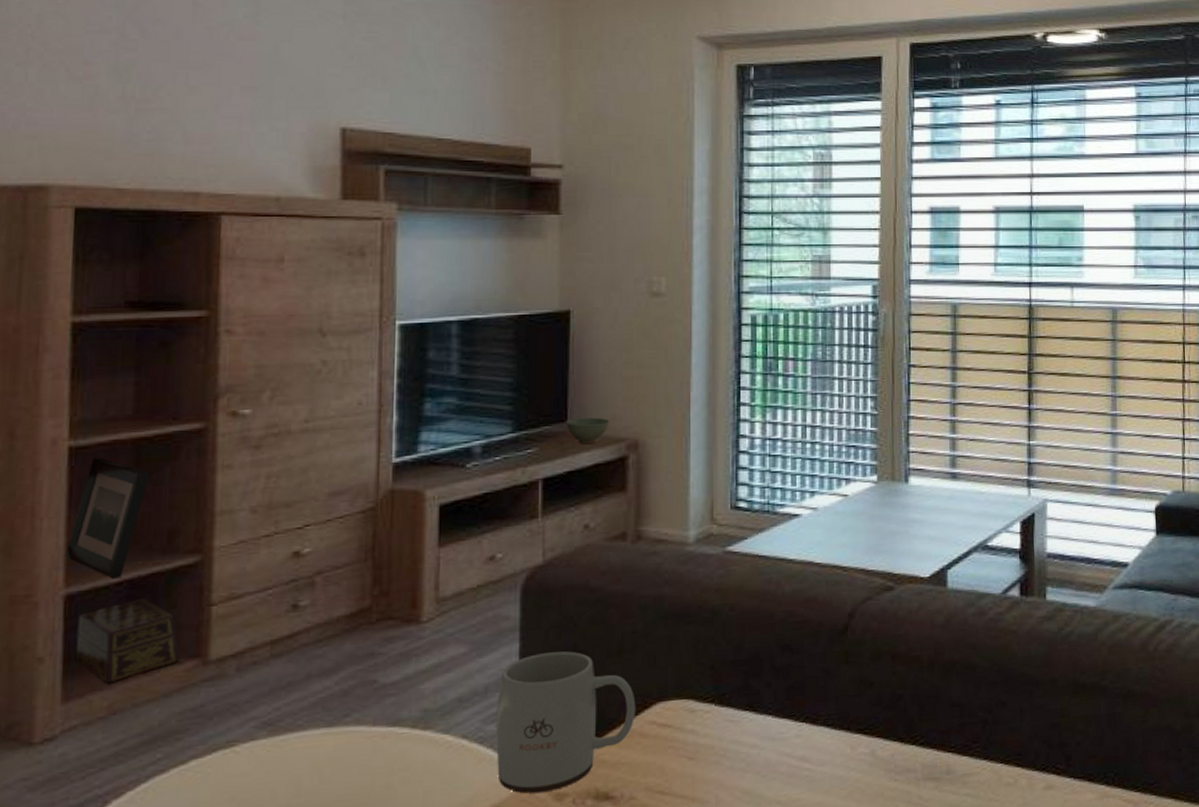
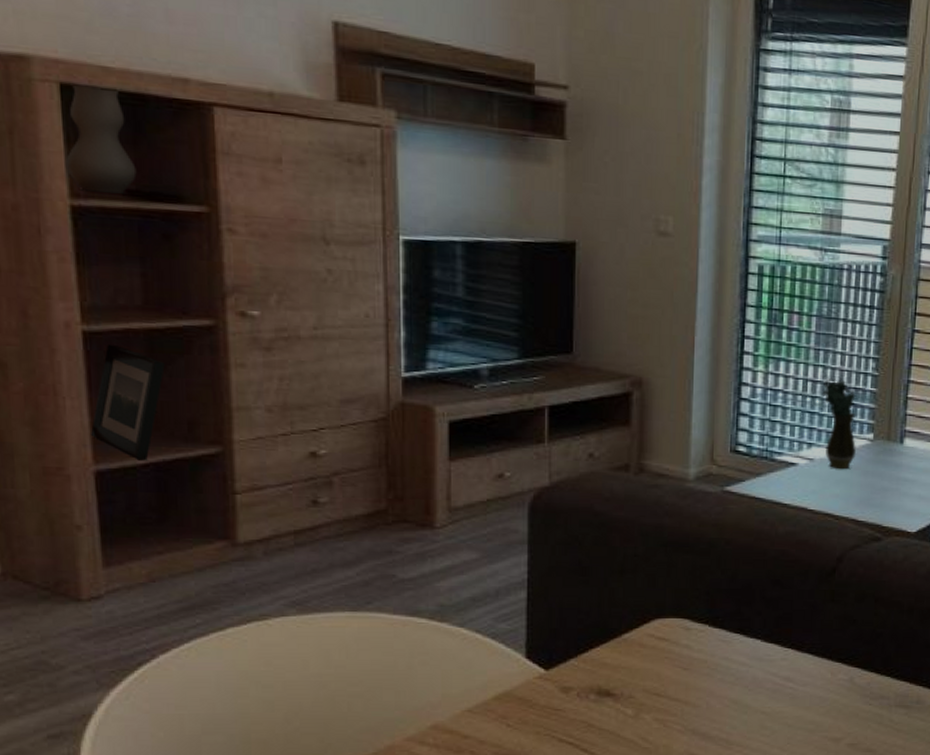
vase: none [70,206,141,307] -> present [65,82,137,194]
decorative box: present [75,597,180,684] -> none [110,480,210,555]
mug: present [496,651,636,794] -> none [507,566,636,684]
bowl: present [566,417,610,445] -> none [572,350,615,378]
vase: none [821,419,862,516] -> present [822,376,857,469]

